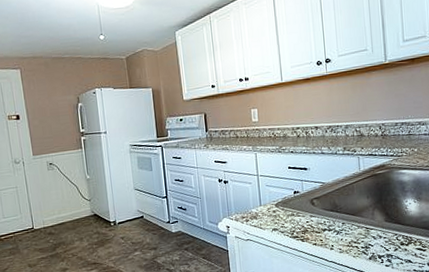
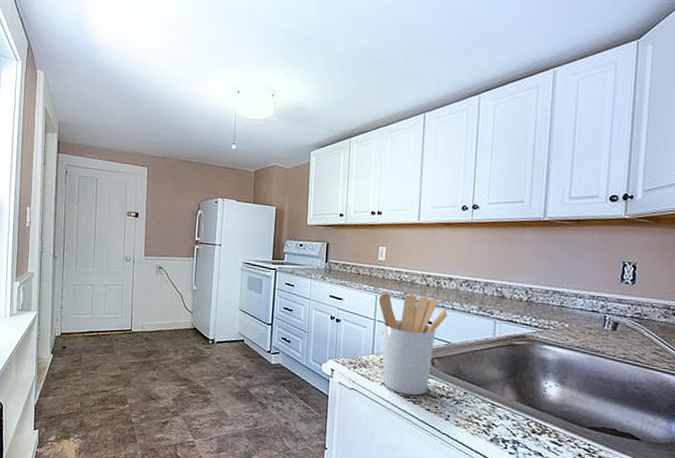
utensil holder: none [258,146,319,236] -> present [378,293,448,396]

